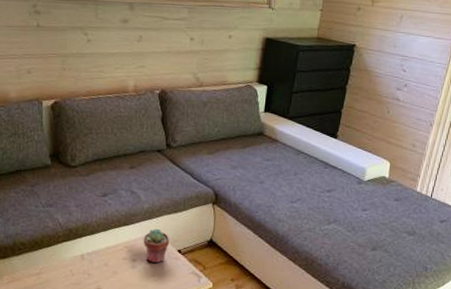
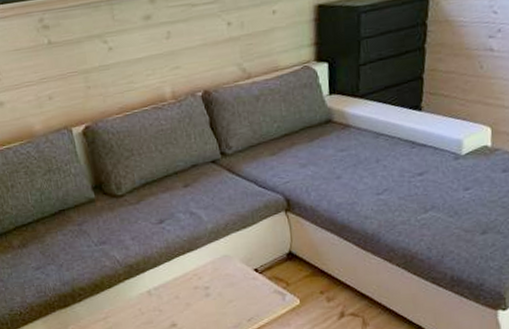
potted succulent: present [143,228,170,264] -> none [212,249,244,288]

